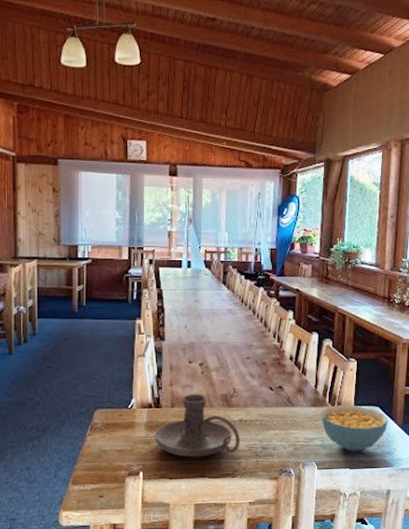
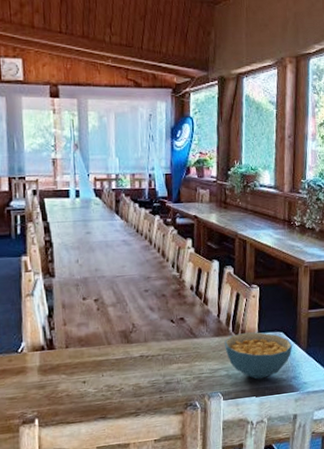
candle holder: present [154,393,240,458] -> none [49,331,142,400]

